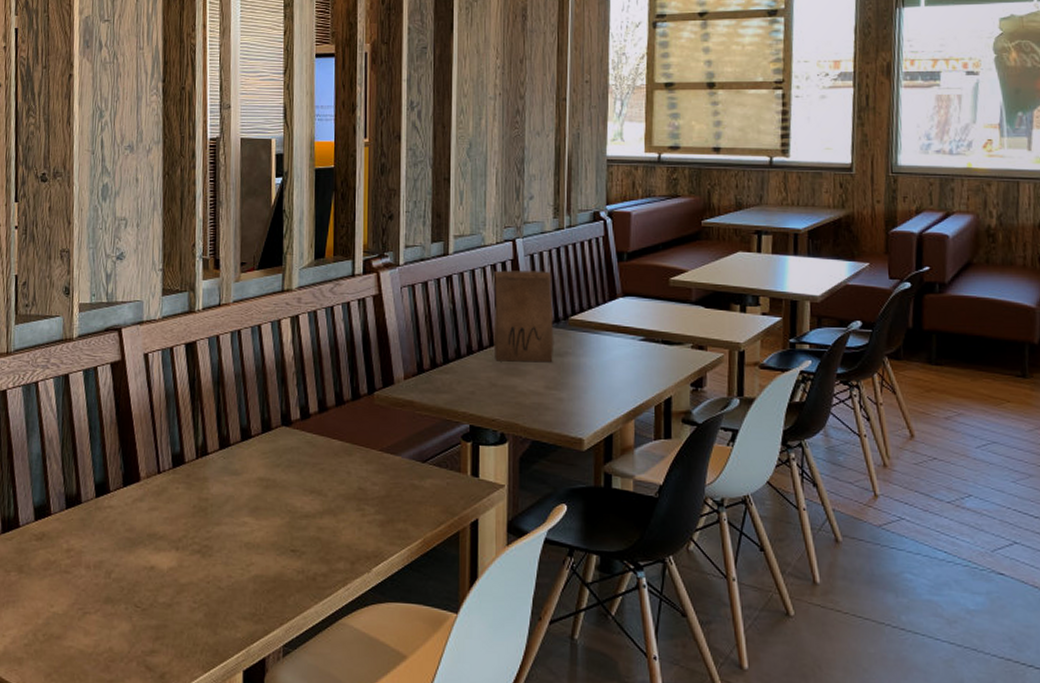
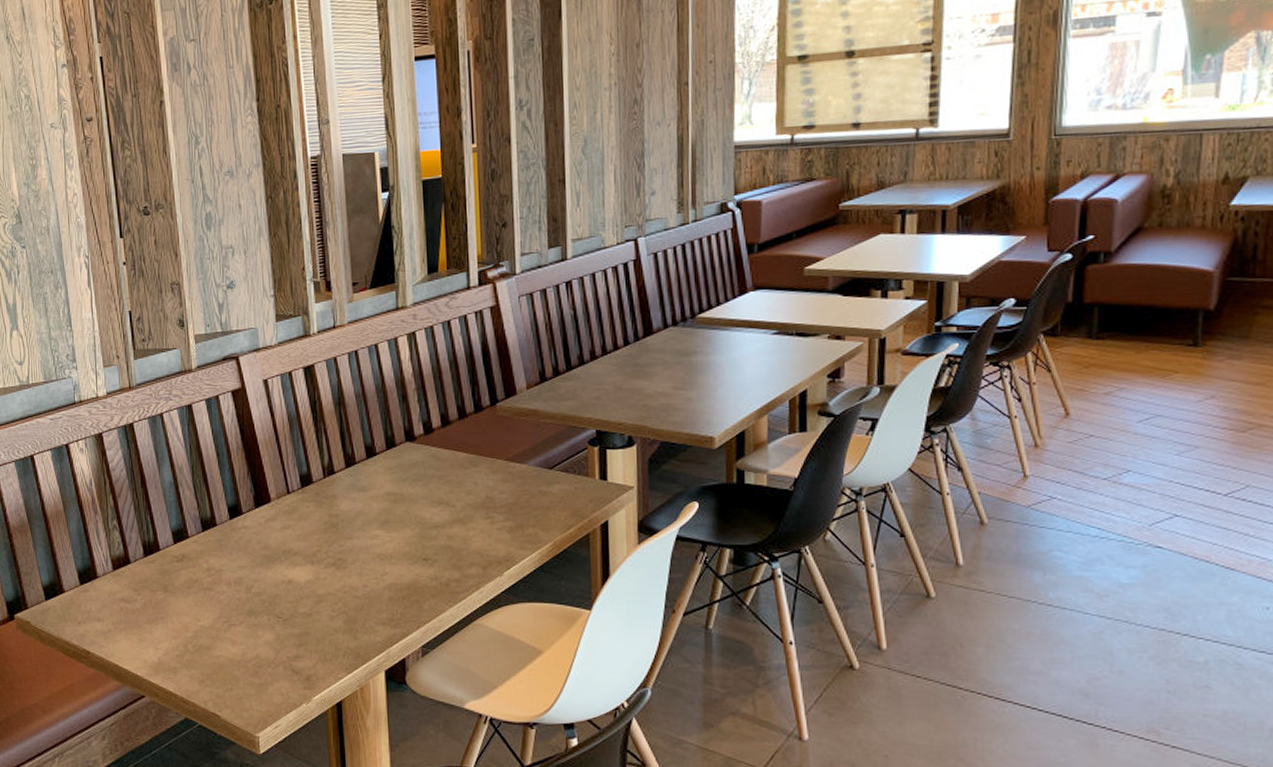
paper bag: present [493,270,554,363] -> none [616,269,682,365]

